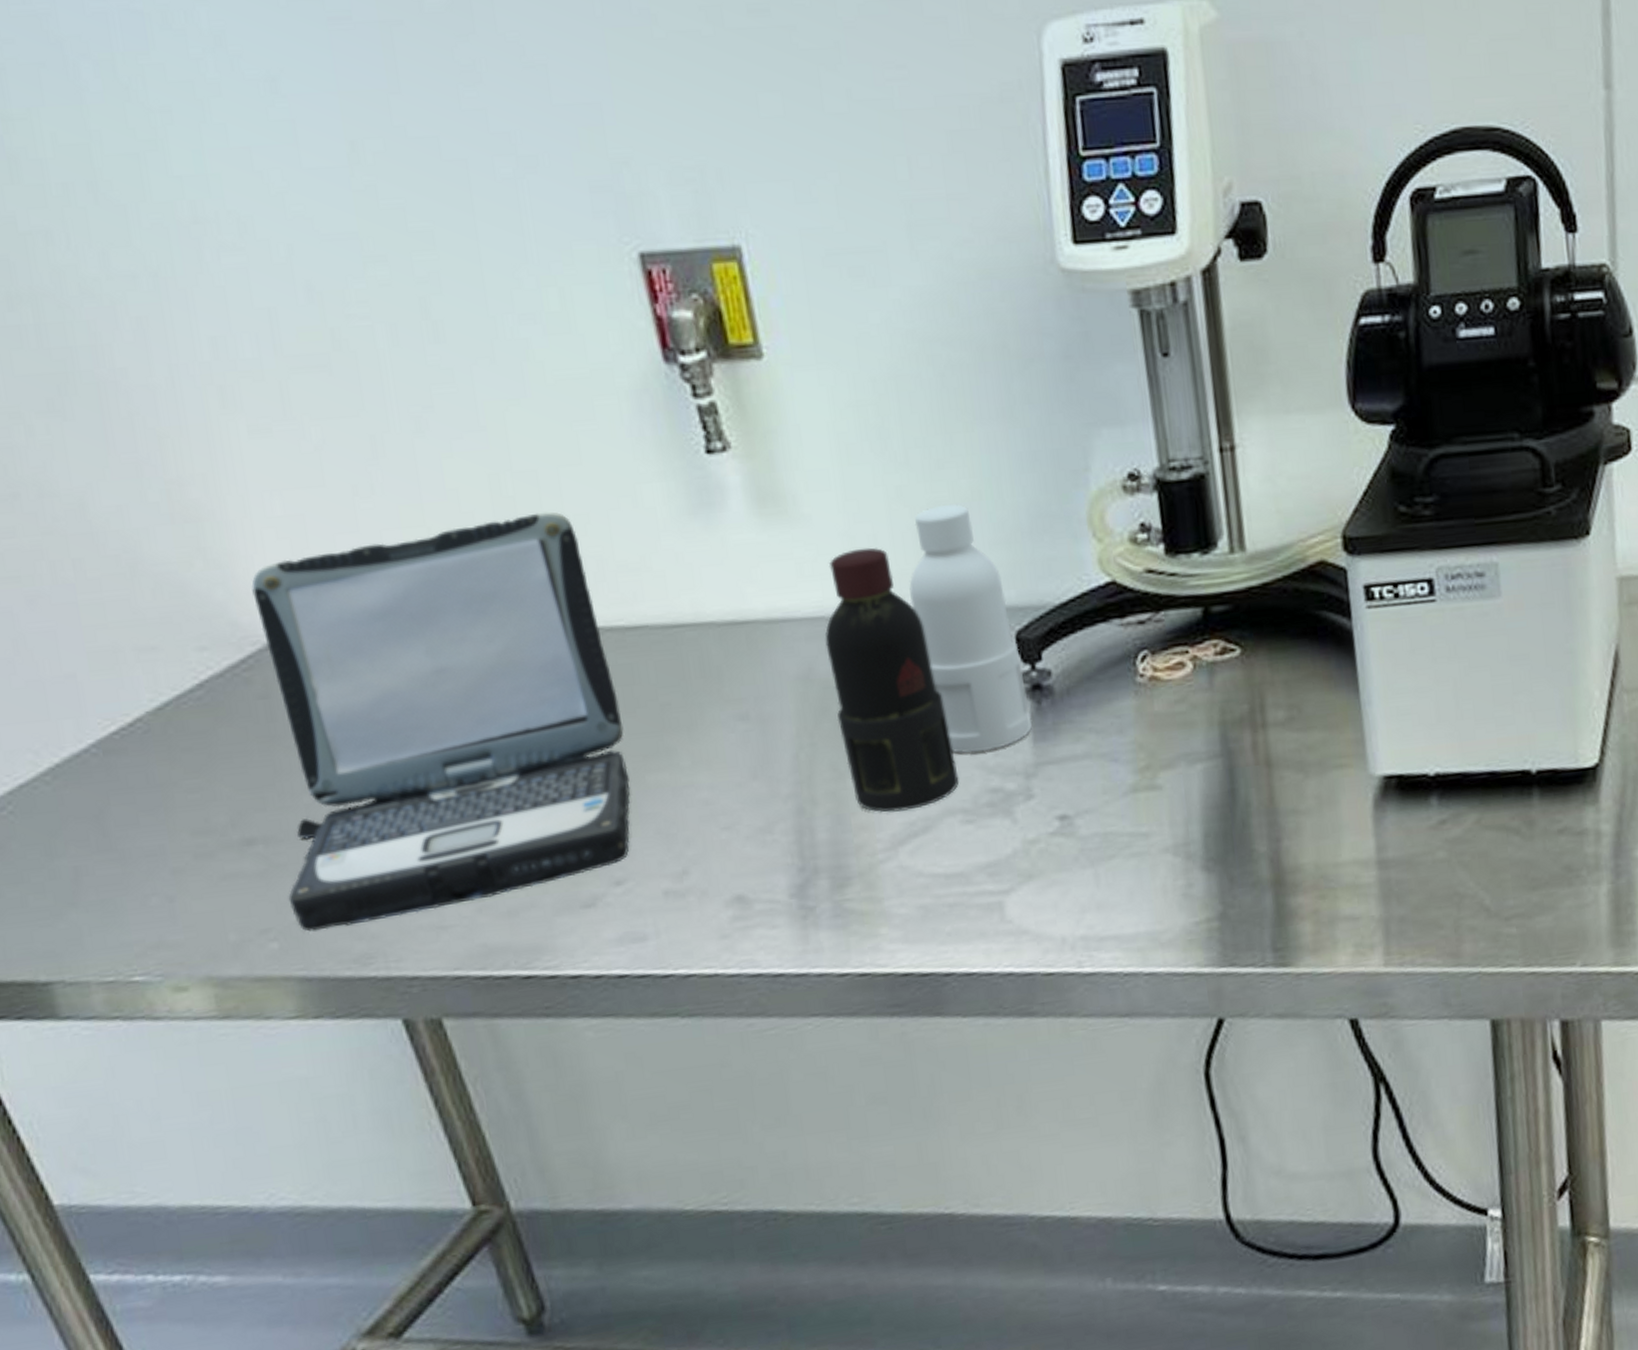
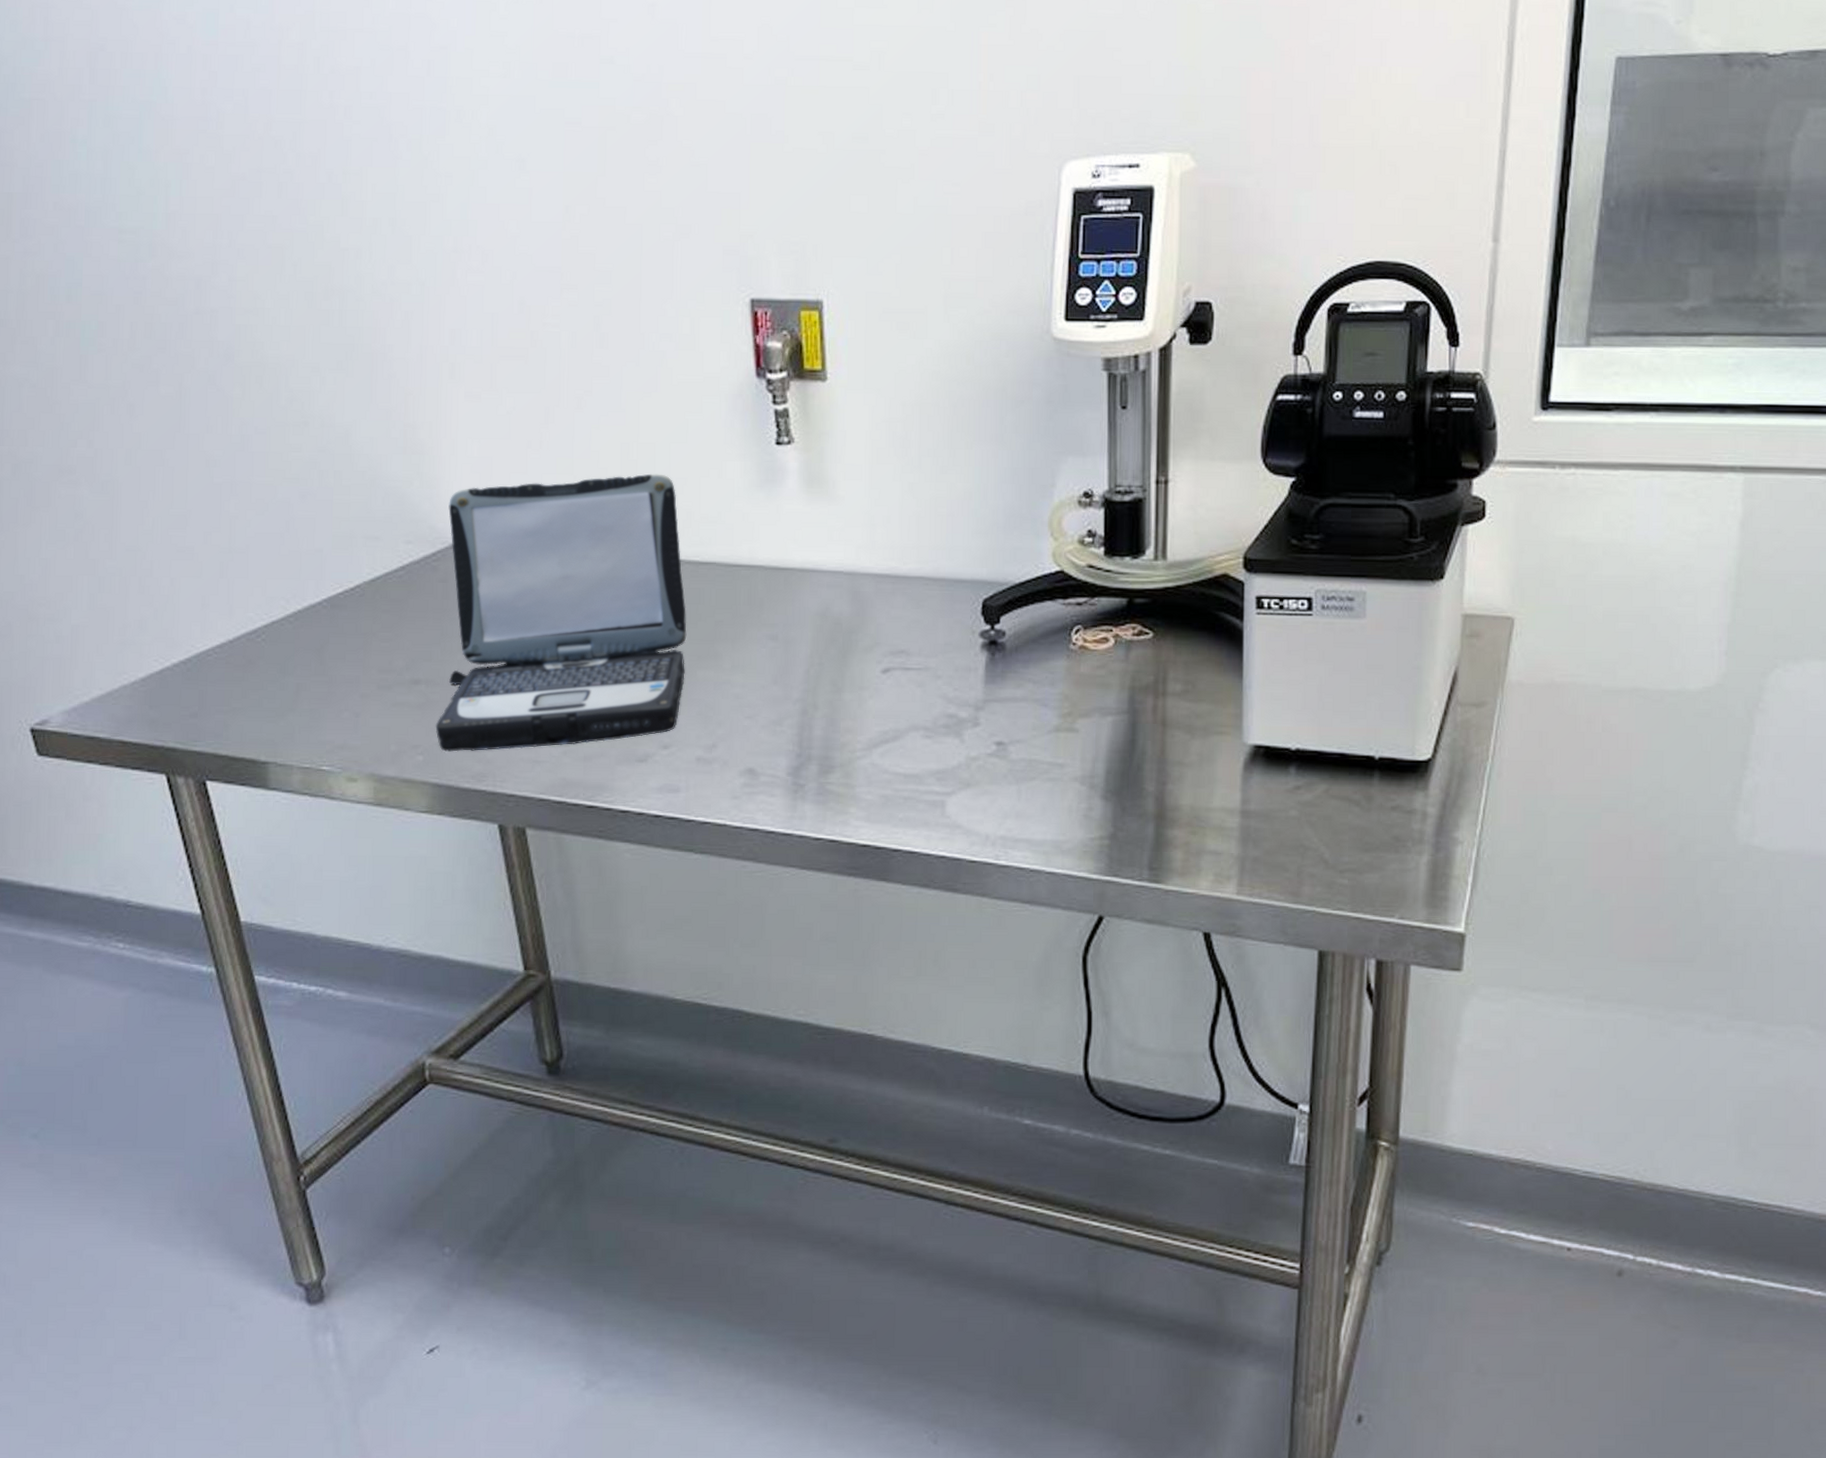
bottle: present [824,504,1032,813] -> none [841,499,986,722]

